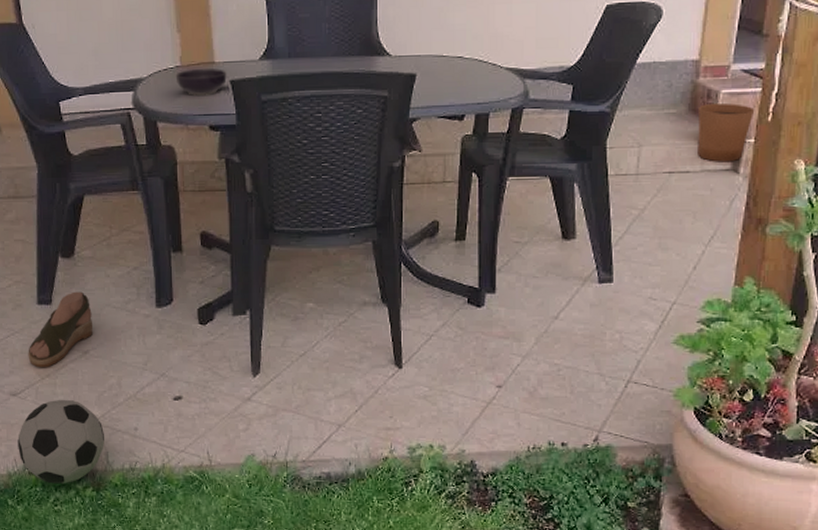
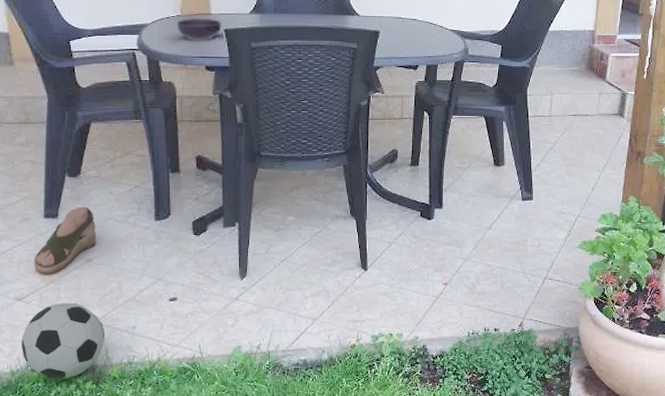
planter: present [698,103,755,162] -> none [594,64,635,109]

